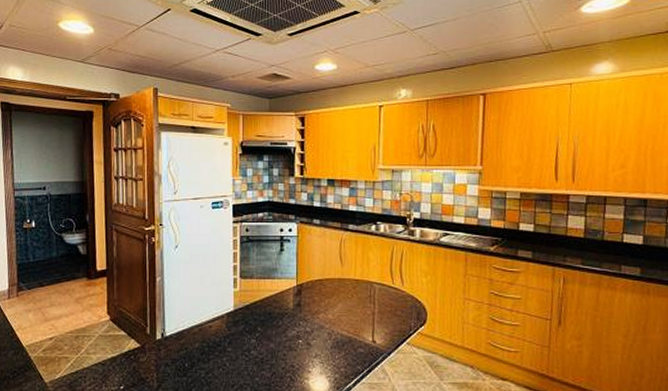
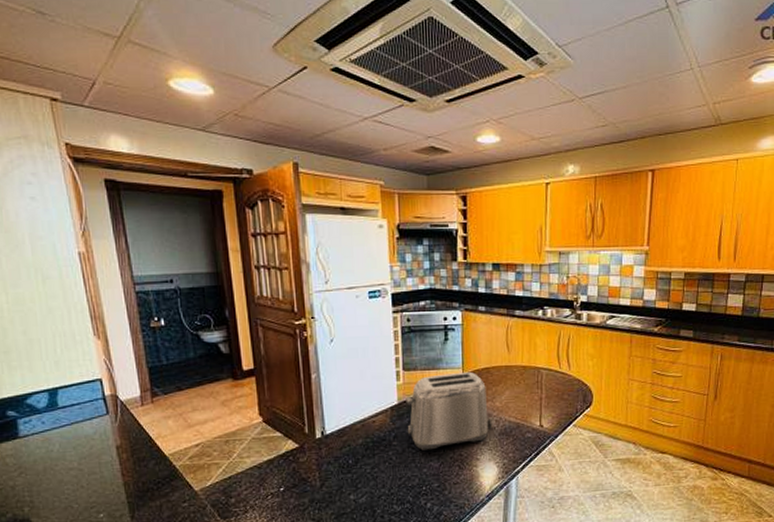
toaster: none [241,282,326,359] -> present [406,371,494,451]

